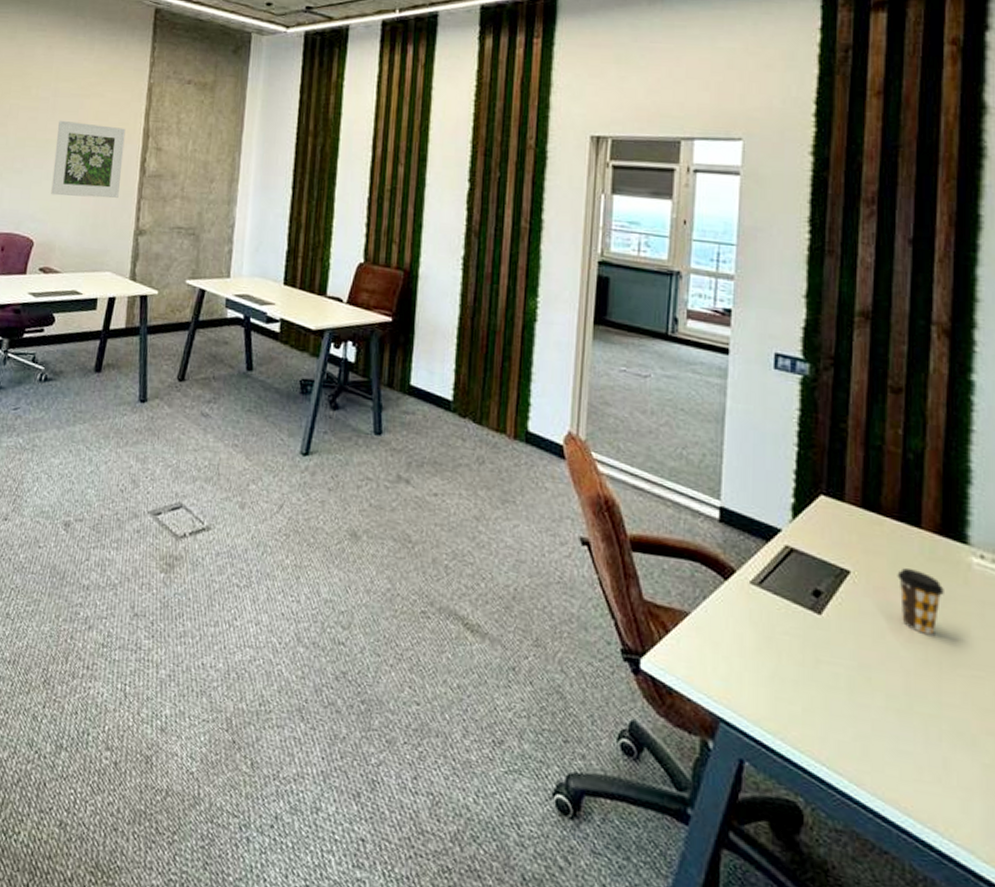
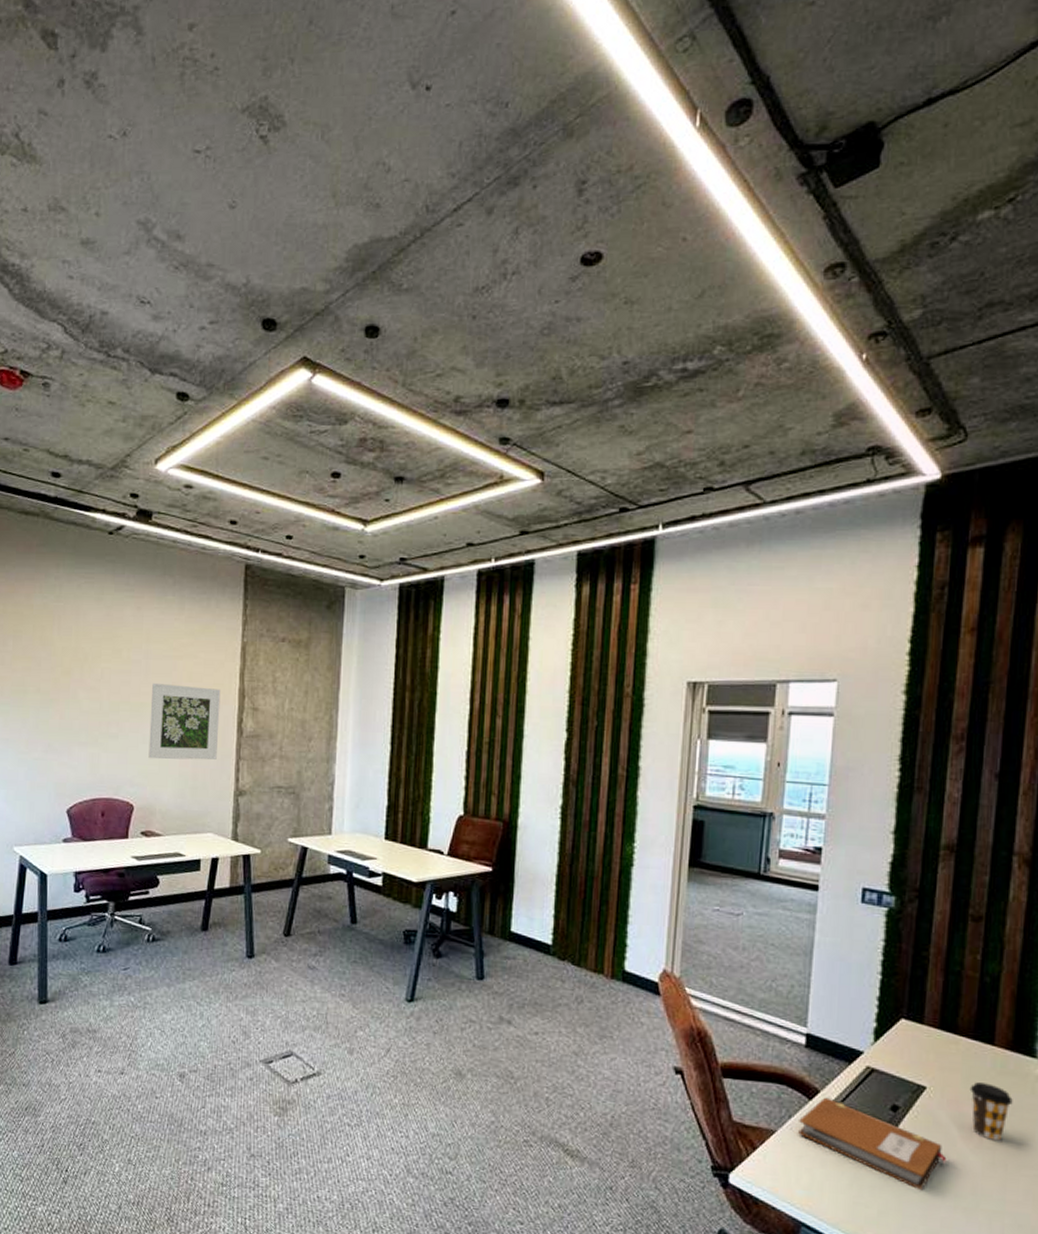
notebook: none [714,577,875,688] -> present [798,1097,947,1191]

